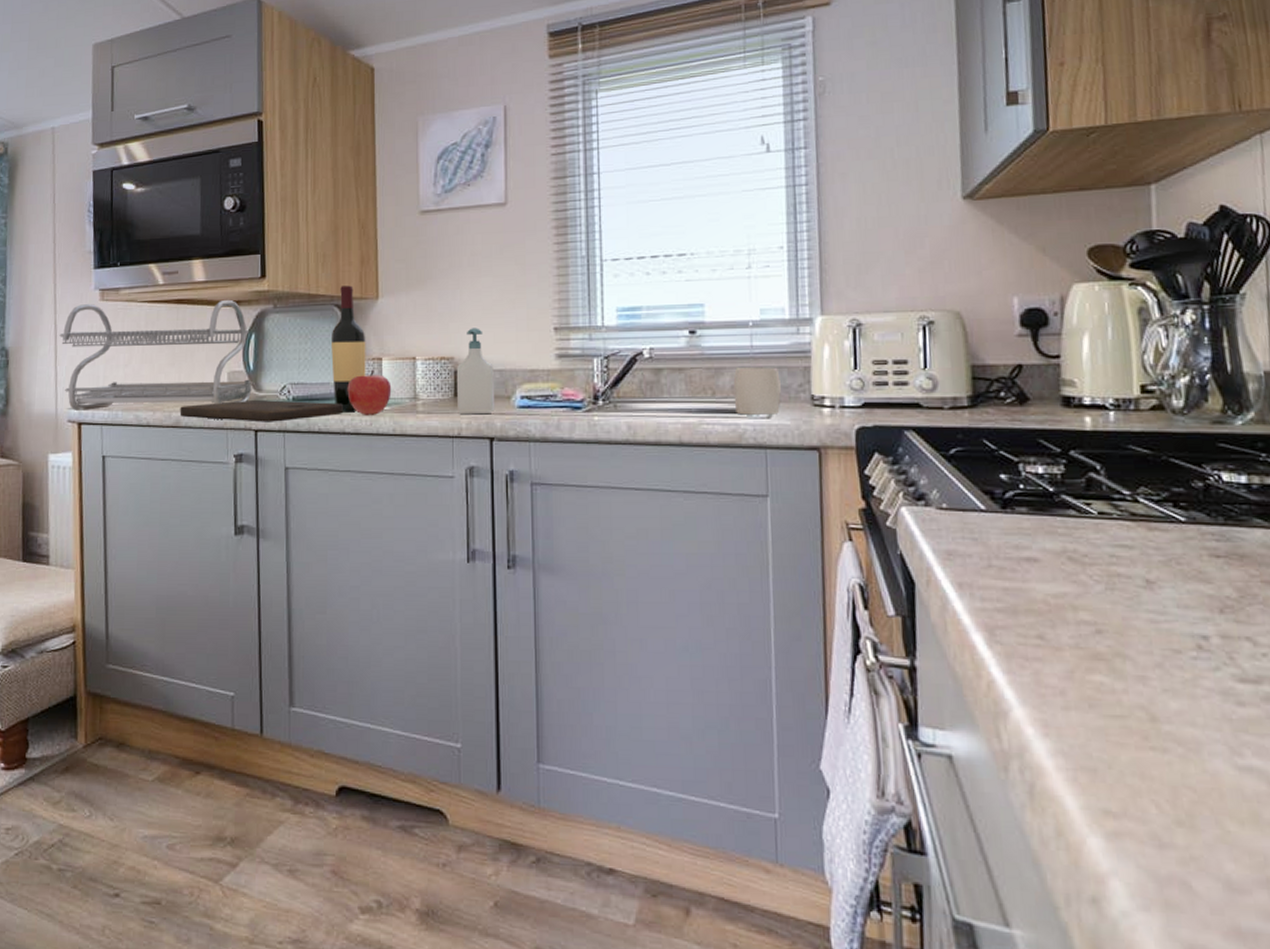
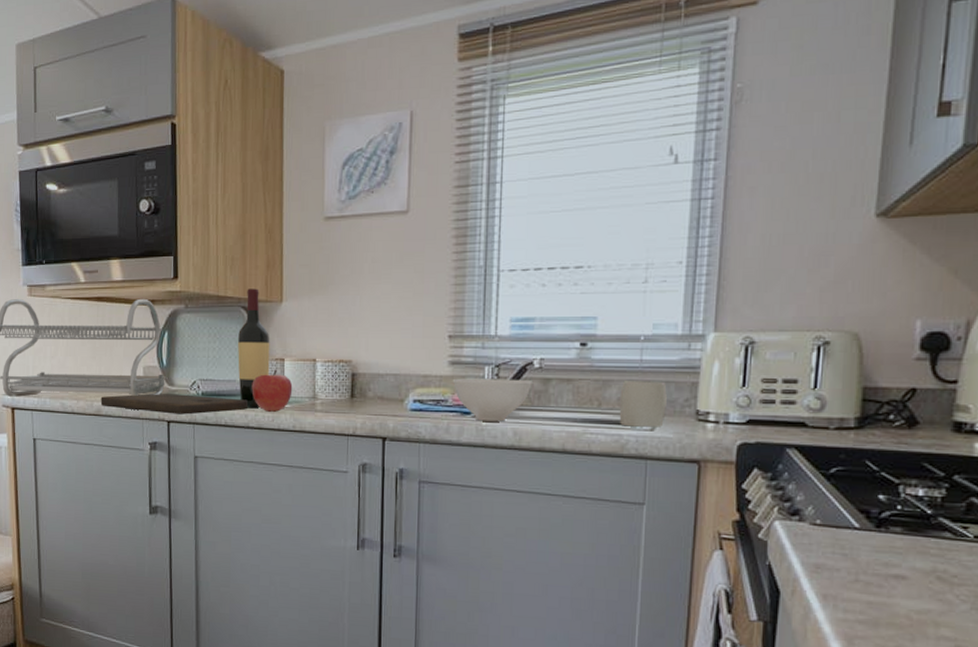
soap bottle: present [456,328,496,414] -> none [353,333,390,415]
bowl: none [560,370,643,416] -> present [452,378,532,422]

